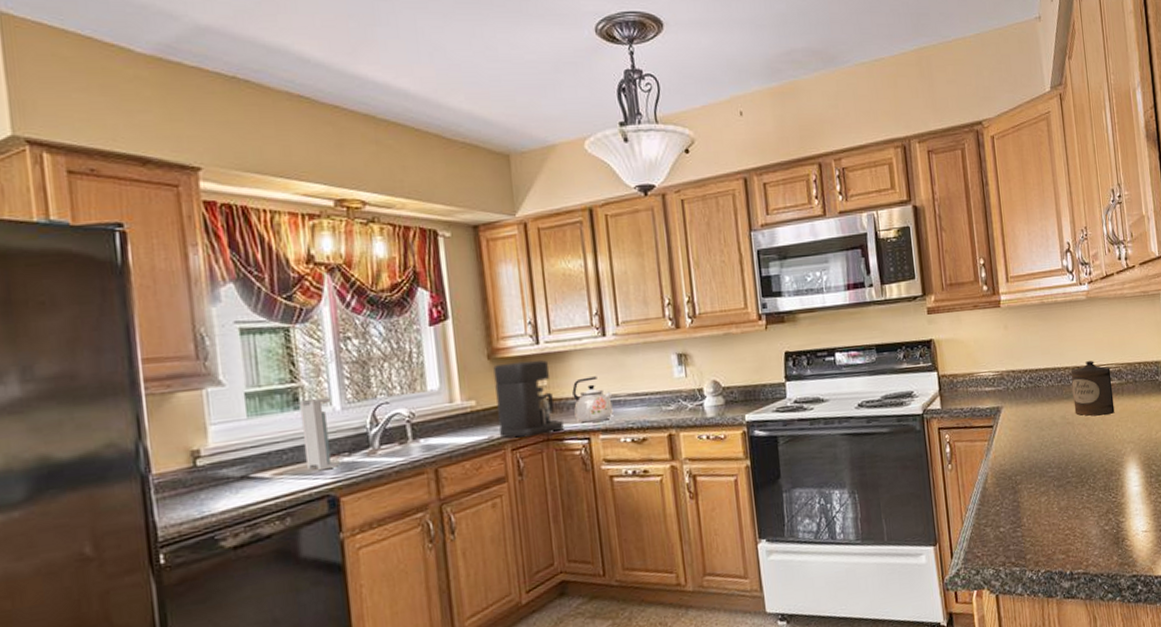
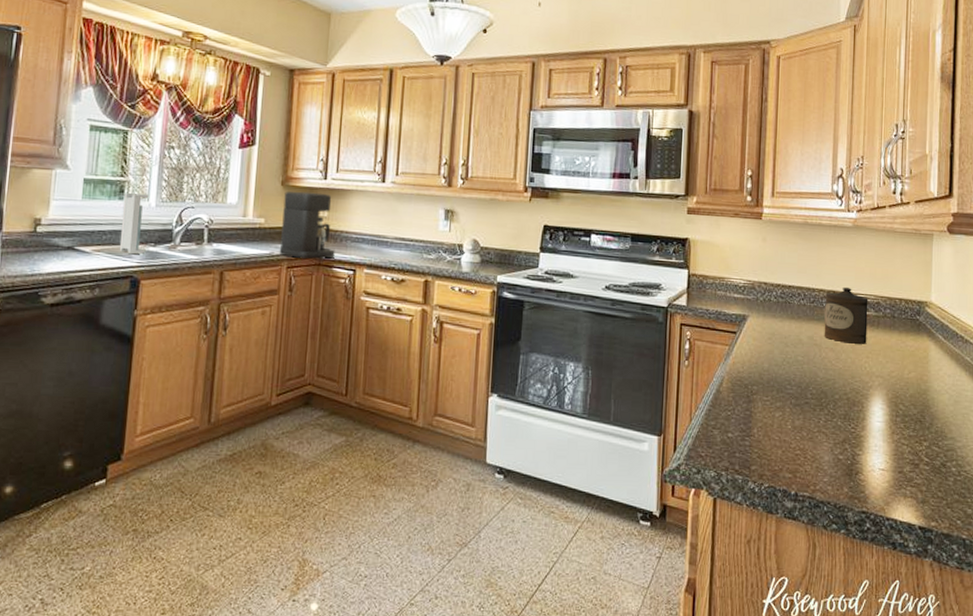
kettle: present [572,376,613,423] -> none [346,216,382,257]

